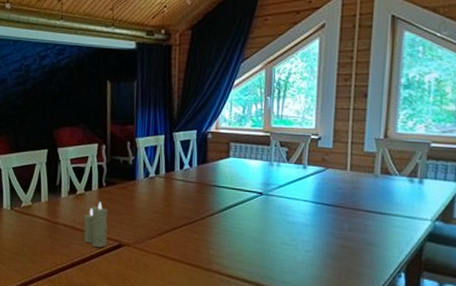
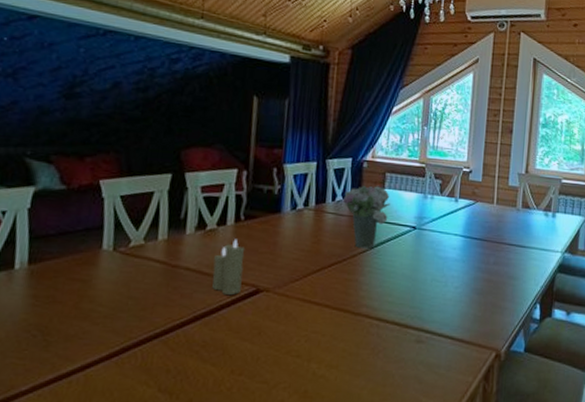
flower bouquet: none [190,155,236,212] -> present [342,186,391,249]

